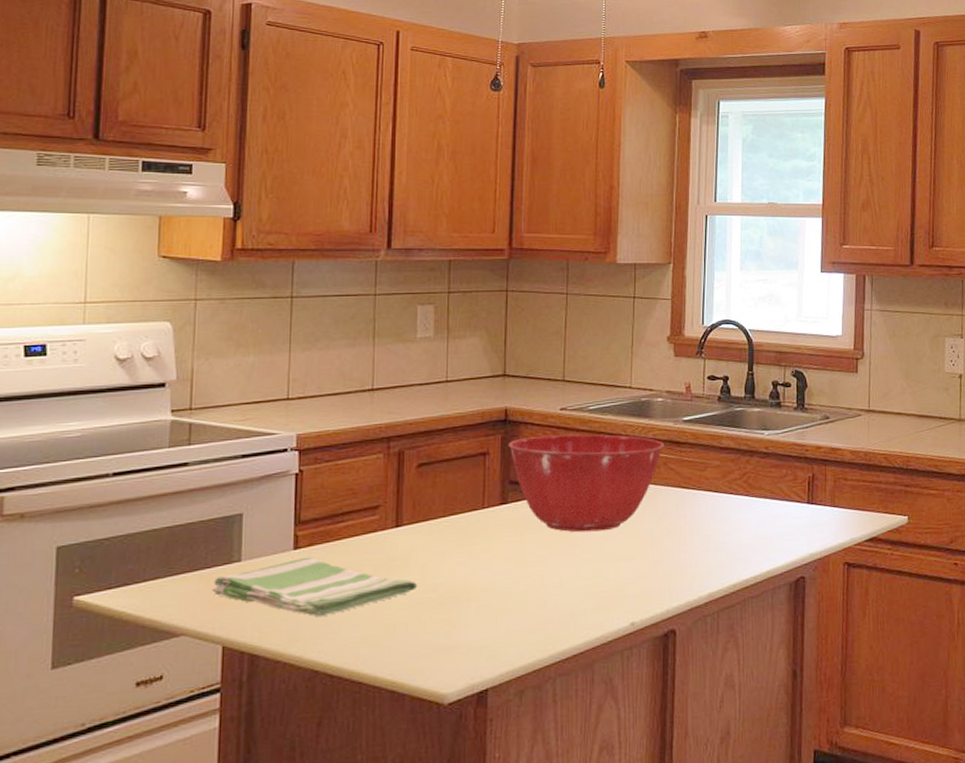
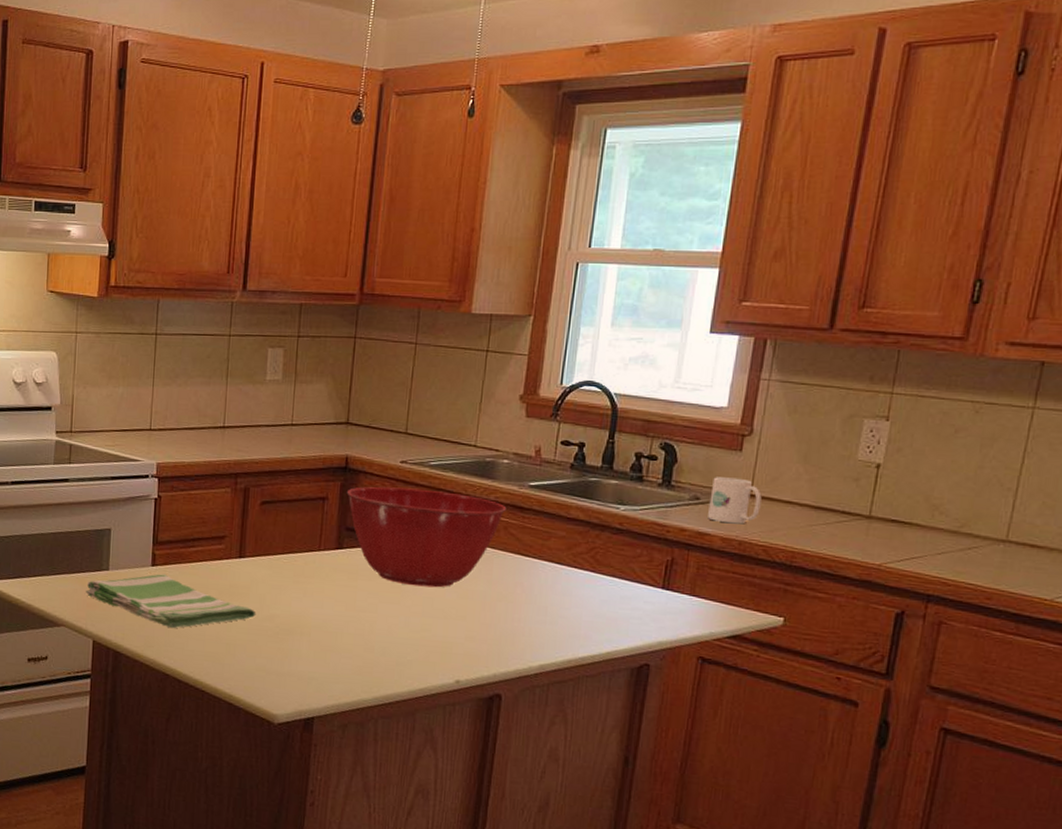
mug: none [837,396,878,437] -> present [708,477,762,524]

